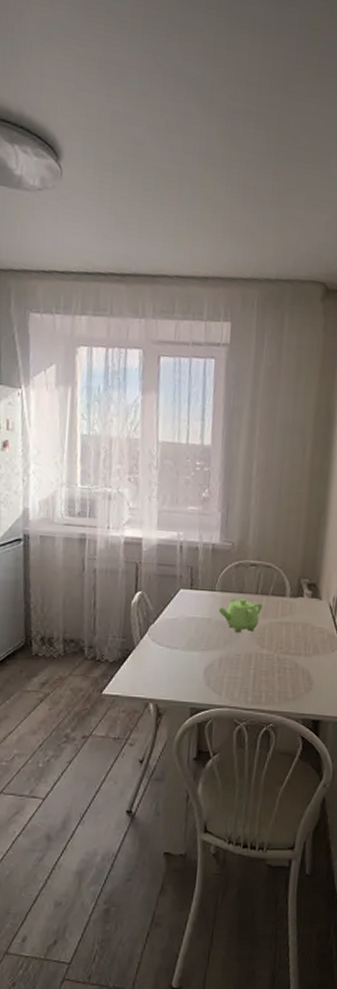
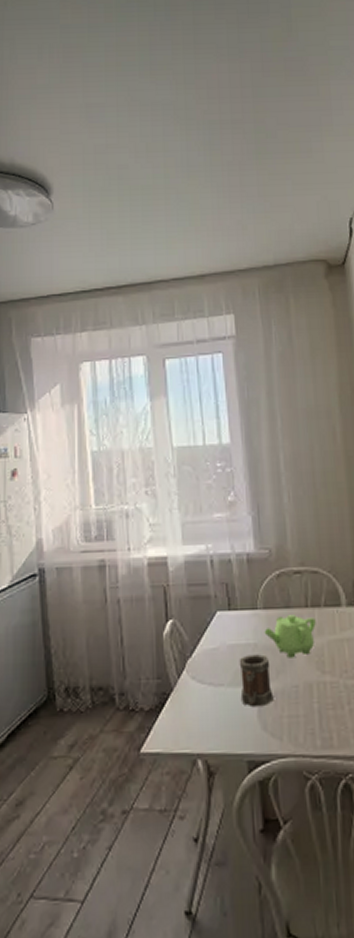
mug: none [191,627,220,668] -> present [239,654,274,708]

